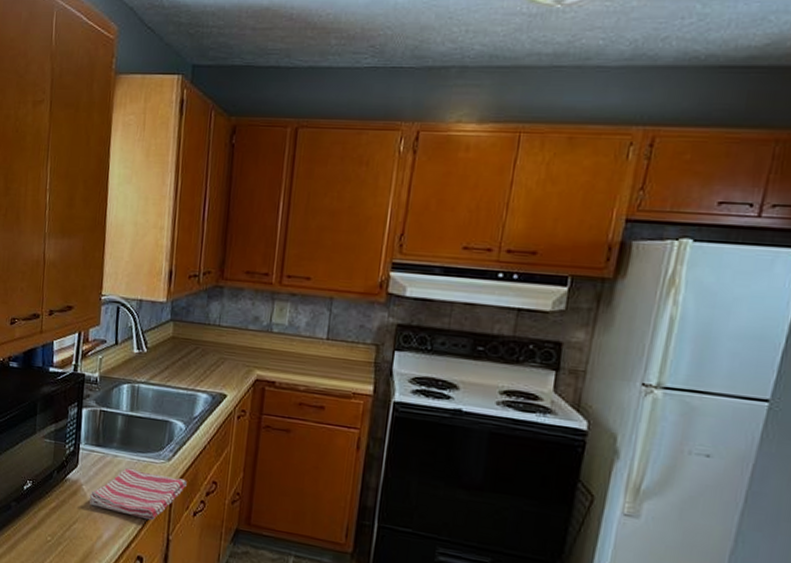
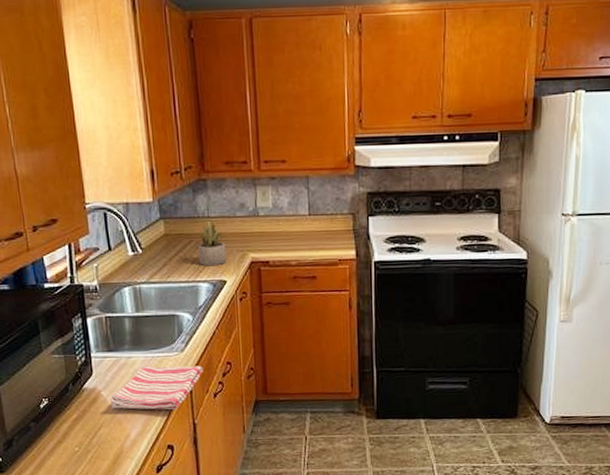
succulent plant: none [201,329,233,378] -> present [197,220,227,266]

